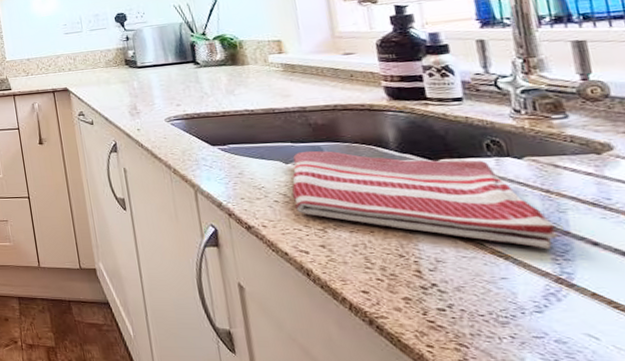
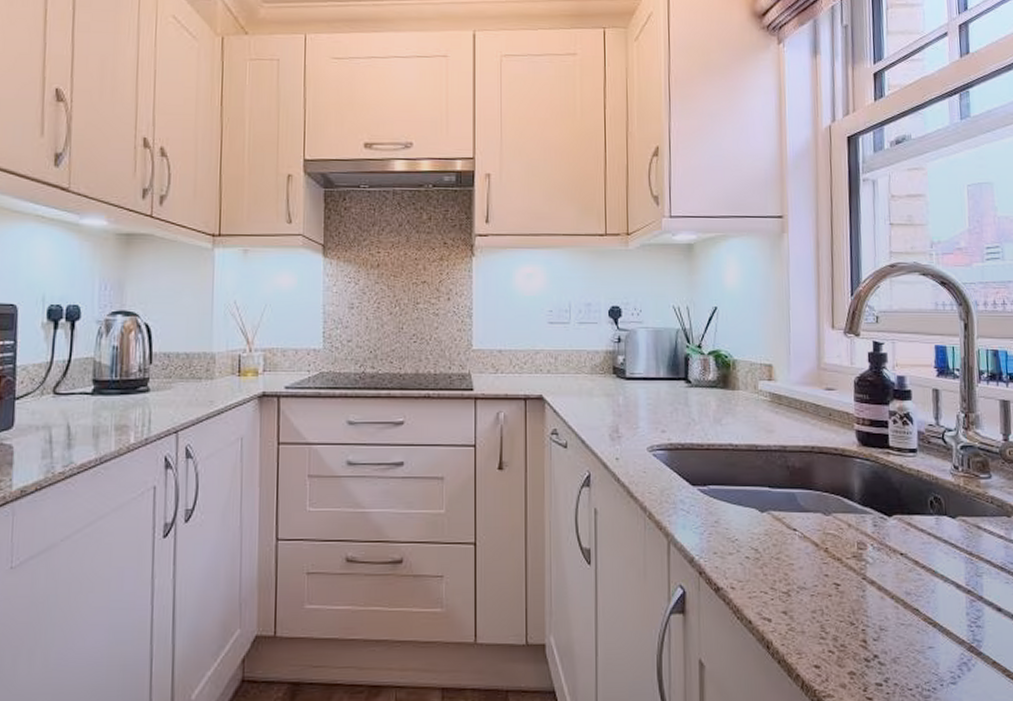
dish towel: present [292,150,559,250] -> none [763,498,975,616]

